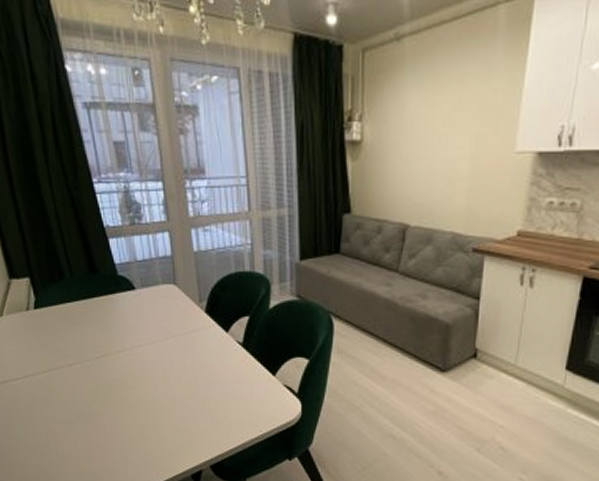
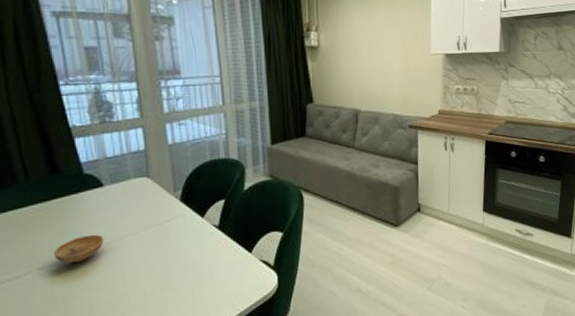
bowl: none [97,335,138,361] -> present [54,234,104,263]

